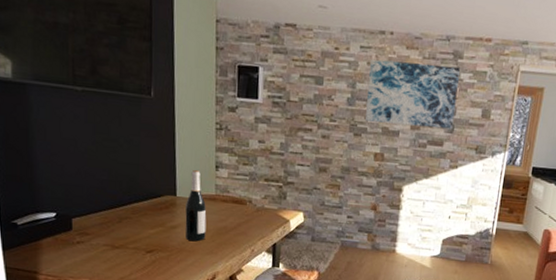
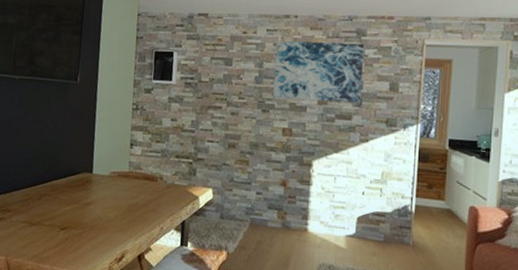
wine bottle: present [185,170,207,242] -> none [98,148,119,219]

